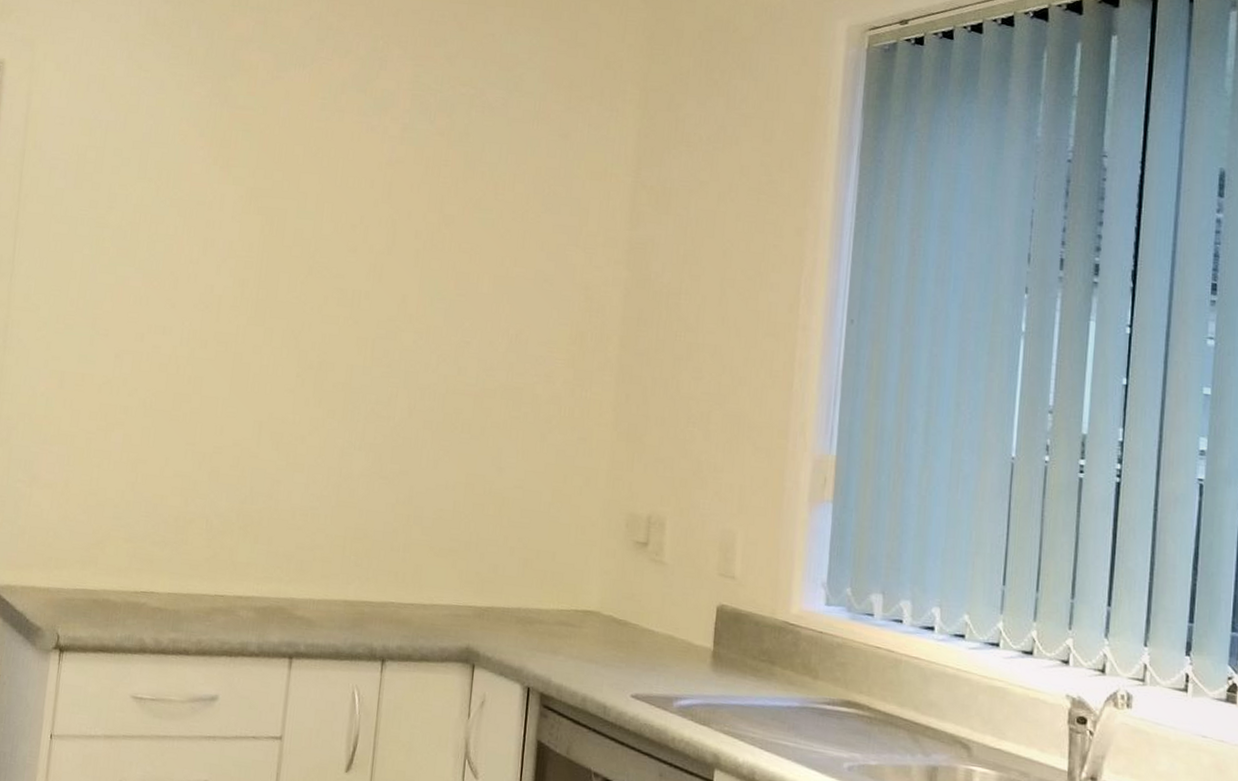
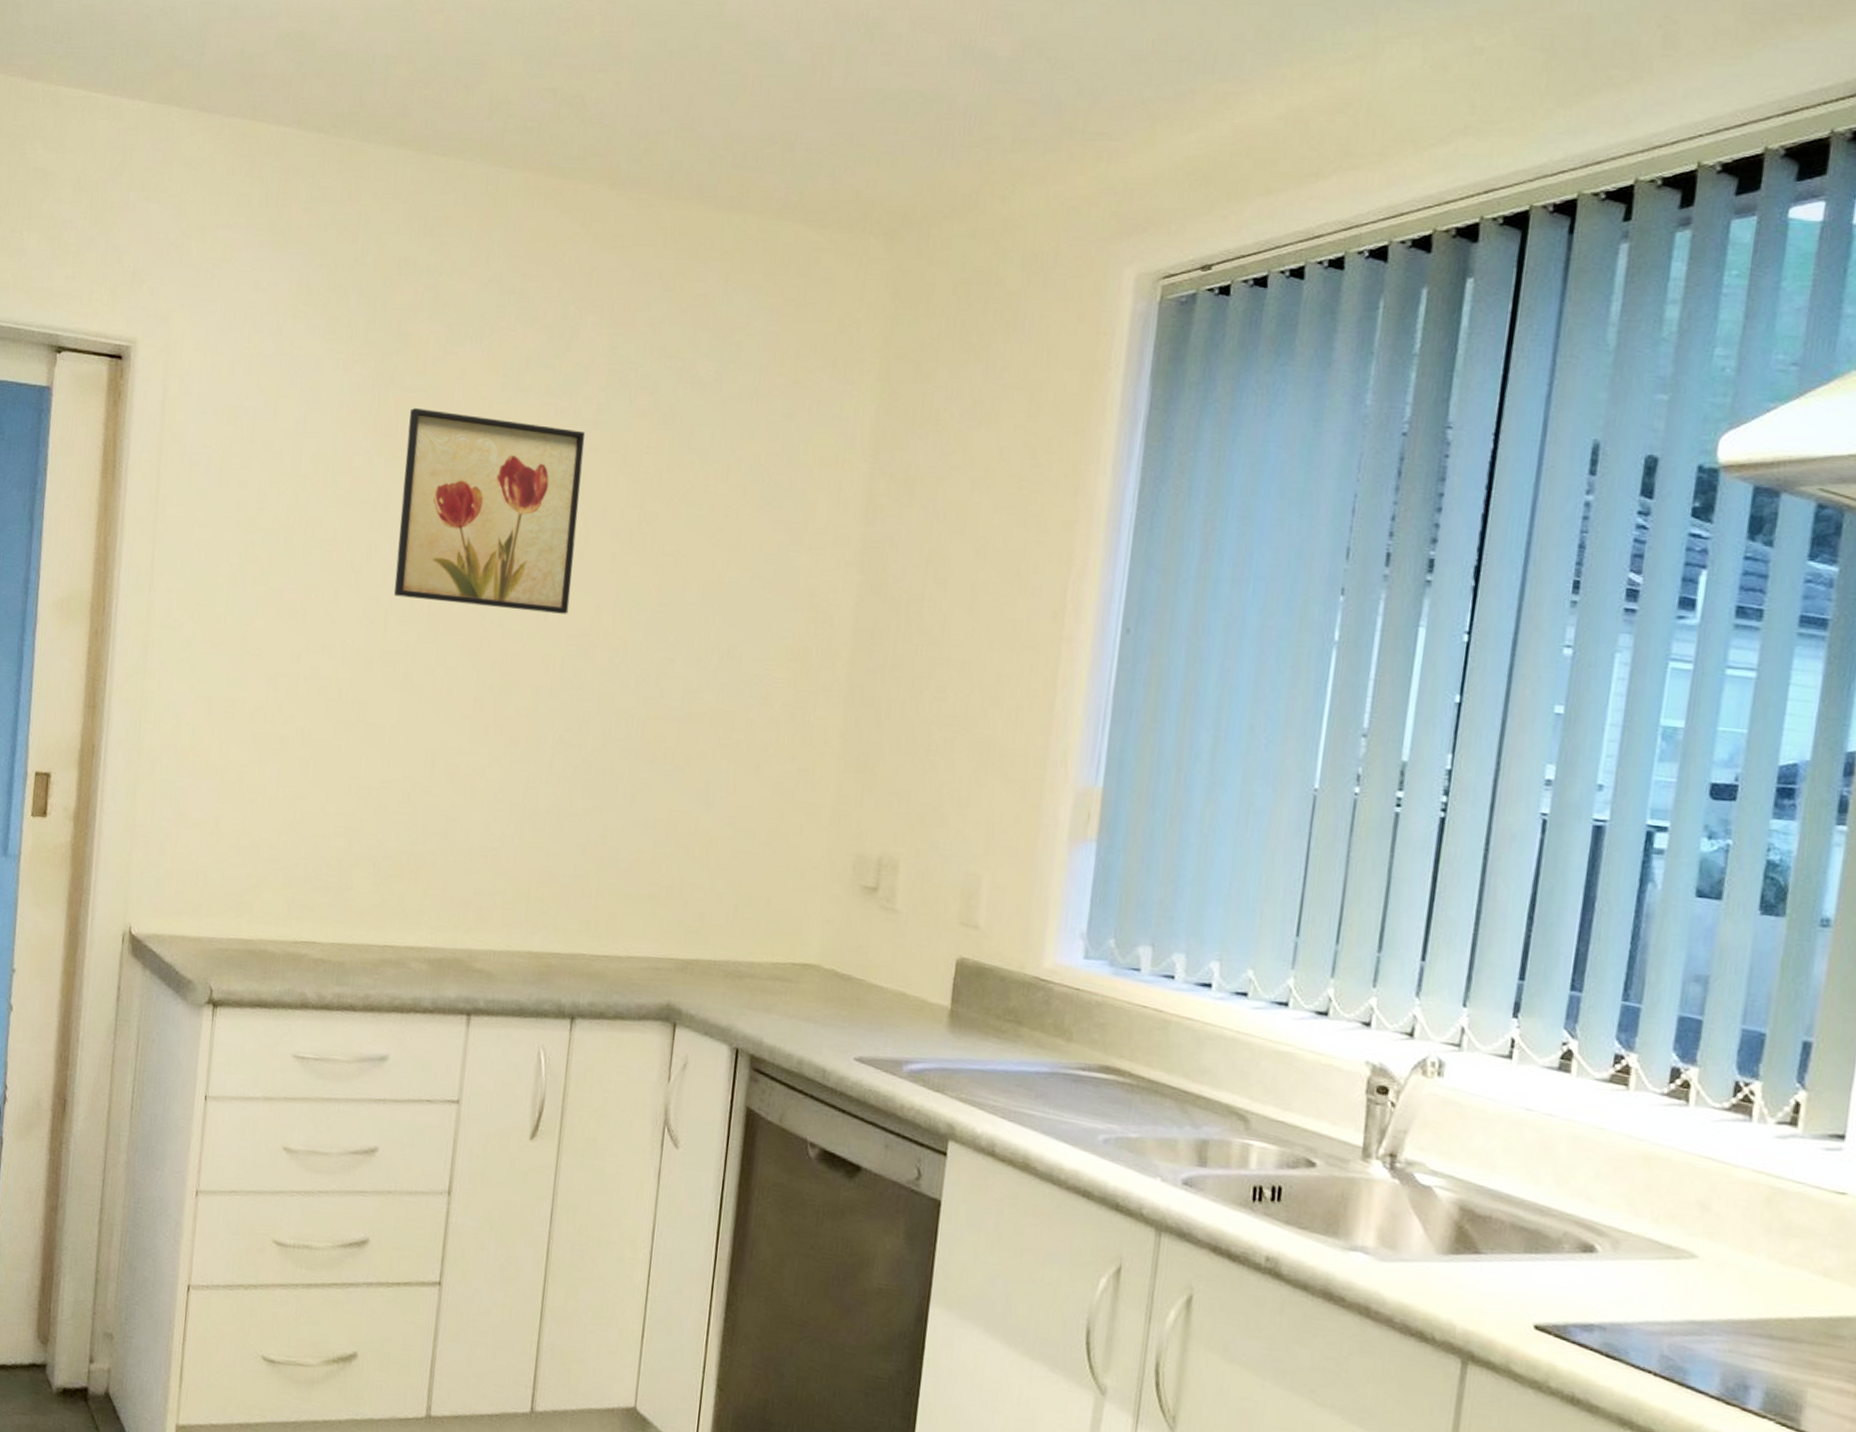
wall art: none [227,123,393,302] -> present [394,407,586,614]

